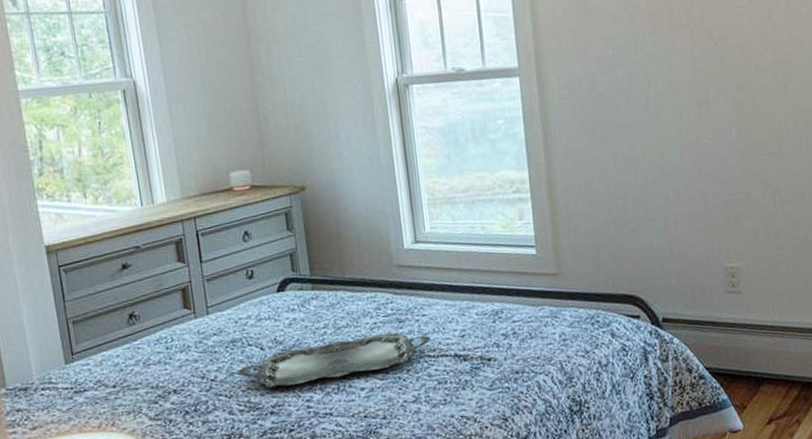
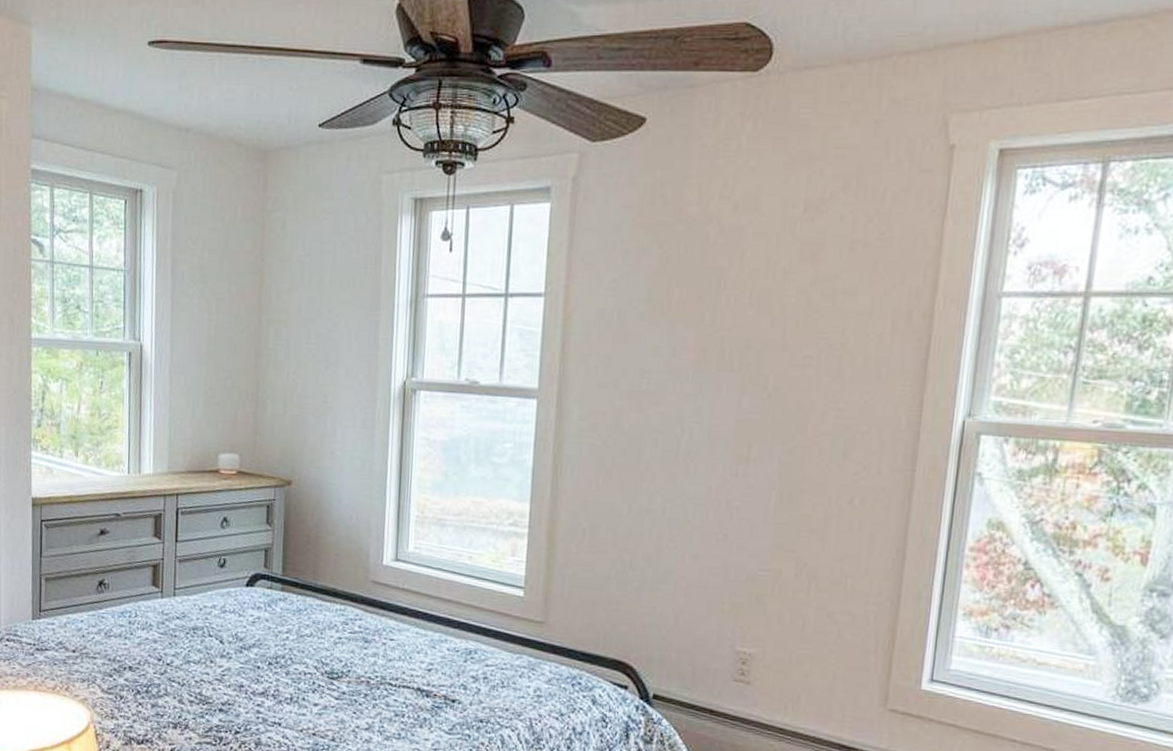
serving tray: present [238,332,430,388] -> none [194,648,395,688]

